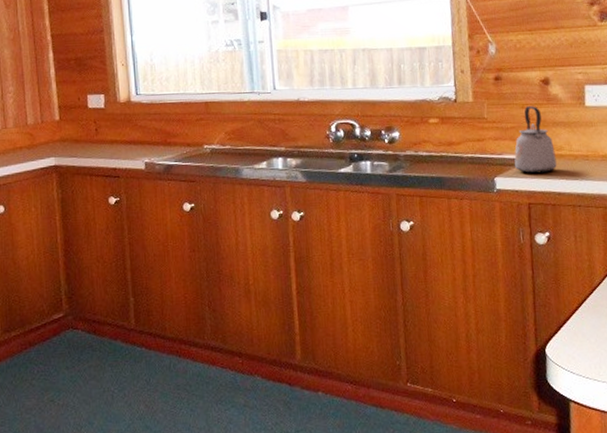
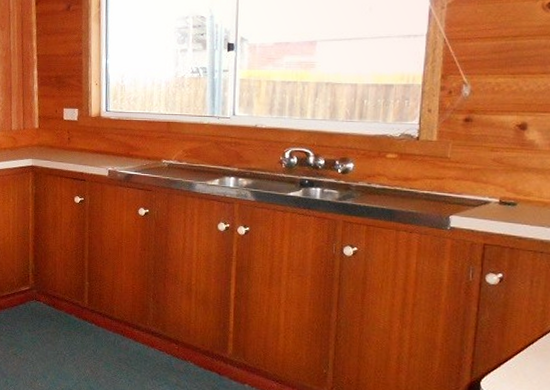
kettle: present [514,106,557,174] -> none [473,150,522,217]

